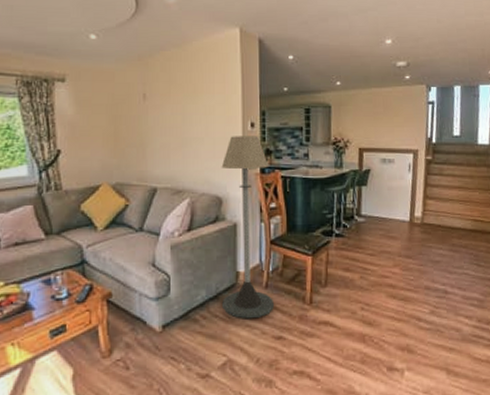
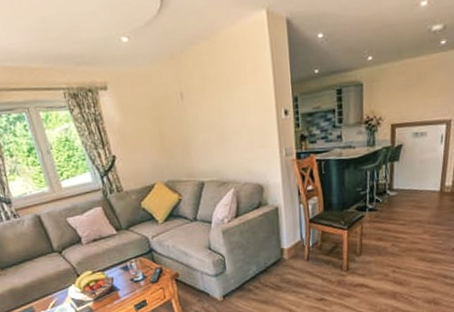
floor lamp: present [221,136,274,319] -> none [260,123,315,287]

